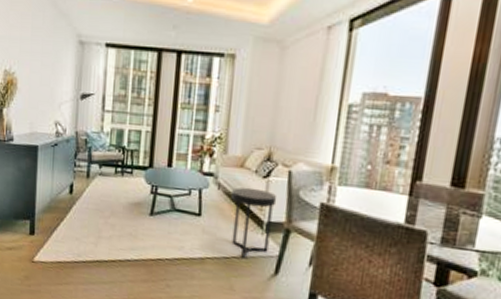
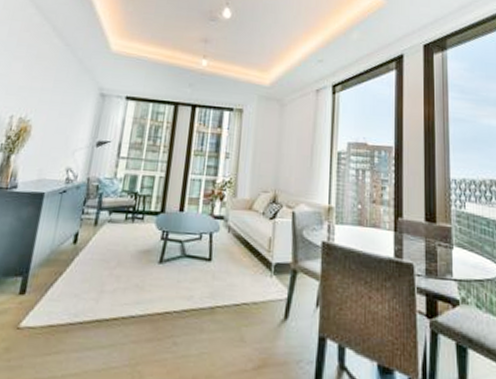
side table: present [231,187,277,258] -> none [241,229,283,304]

